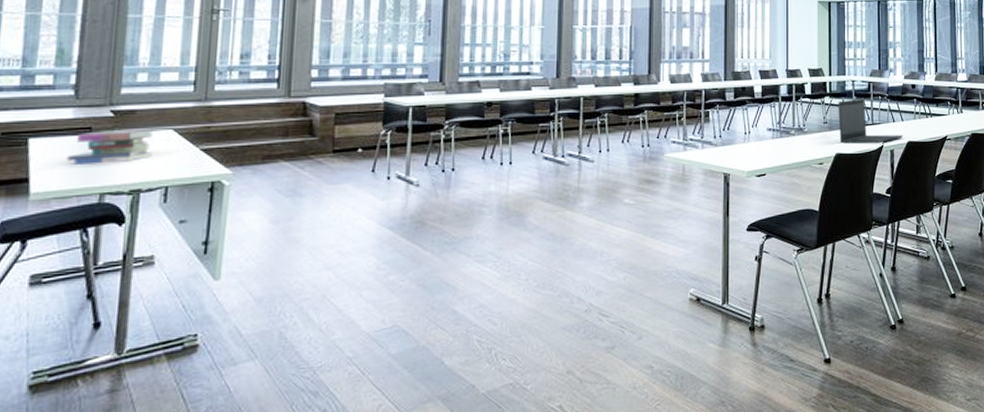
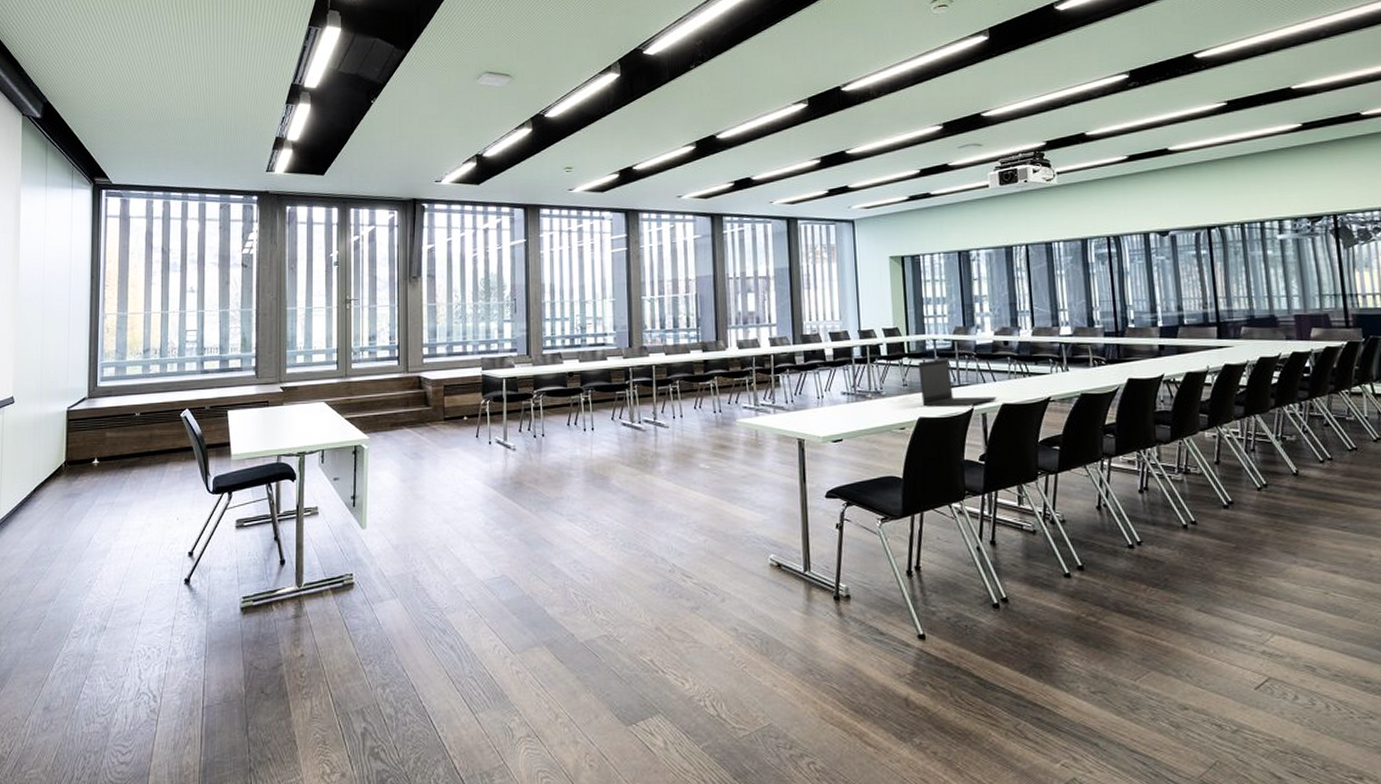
books: present [66,128,153,165] -> none [253,401,311,432]

